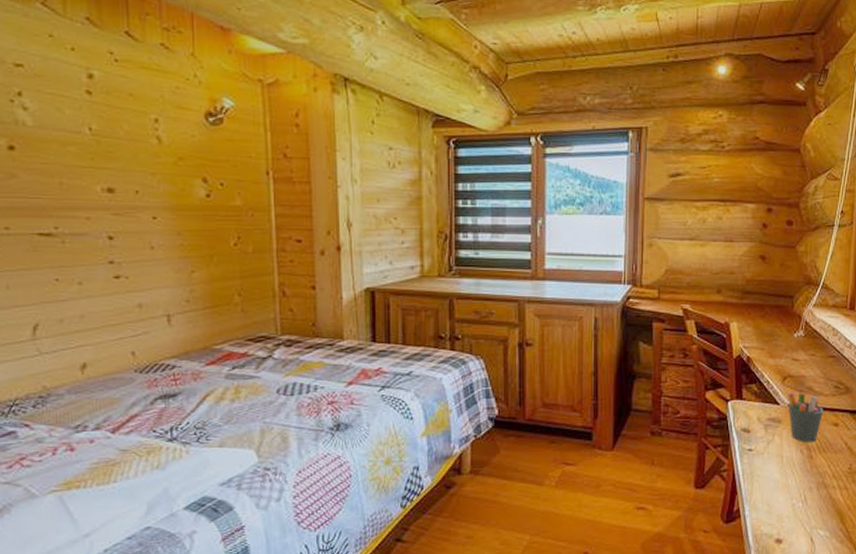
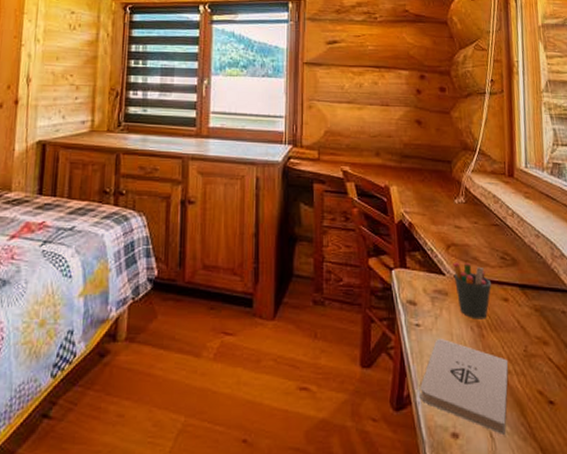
notepad: none [749,461,833,540] -> present [420,339,509,436]

